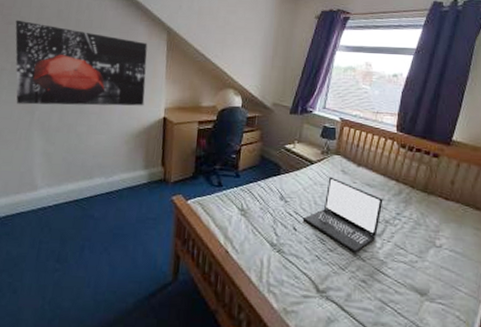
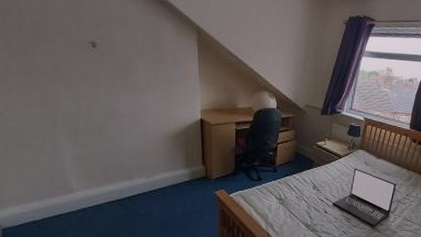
wall art: present [15,19,148,106] -> none [13,9,179,108]

